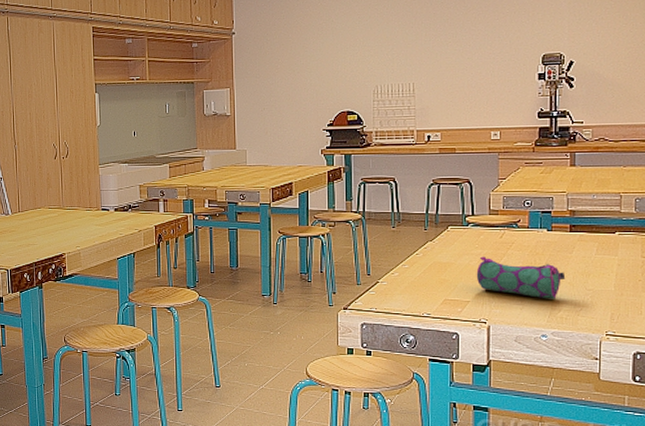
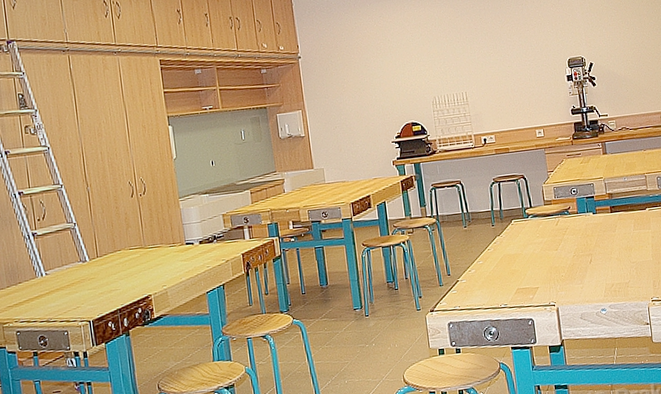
pencil case: present [476,256,566,299] -> none [540,243,613,276]

